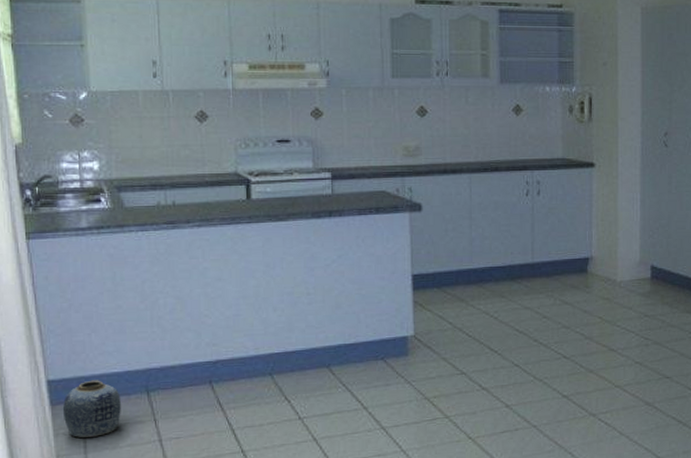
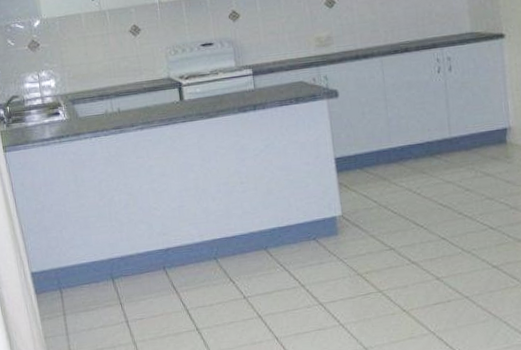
vase: present [62,380,121,438] -> none [45,270,93,321]

